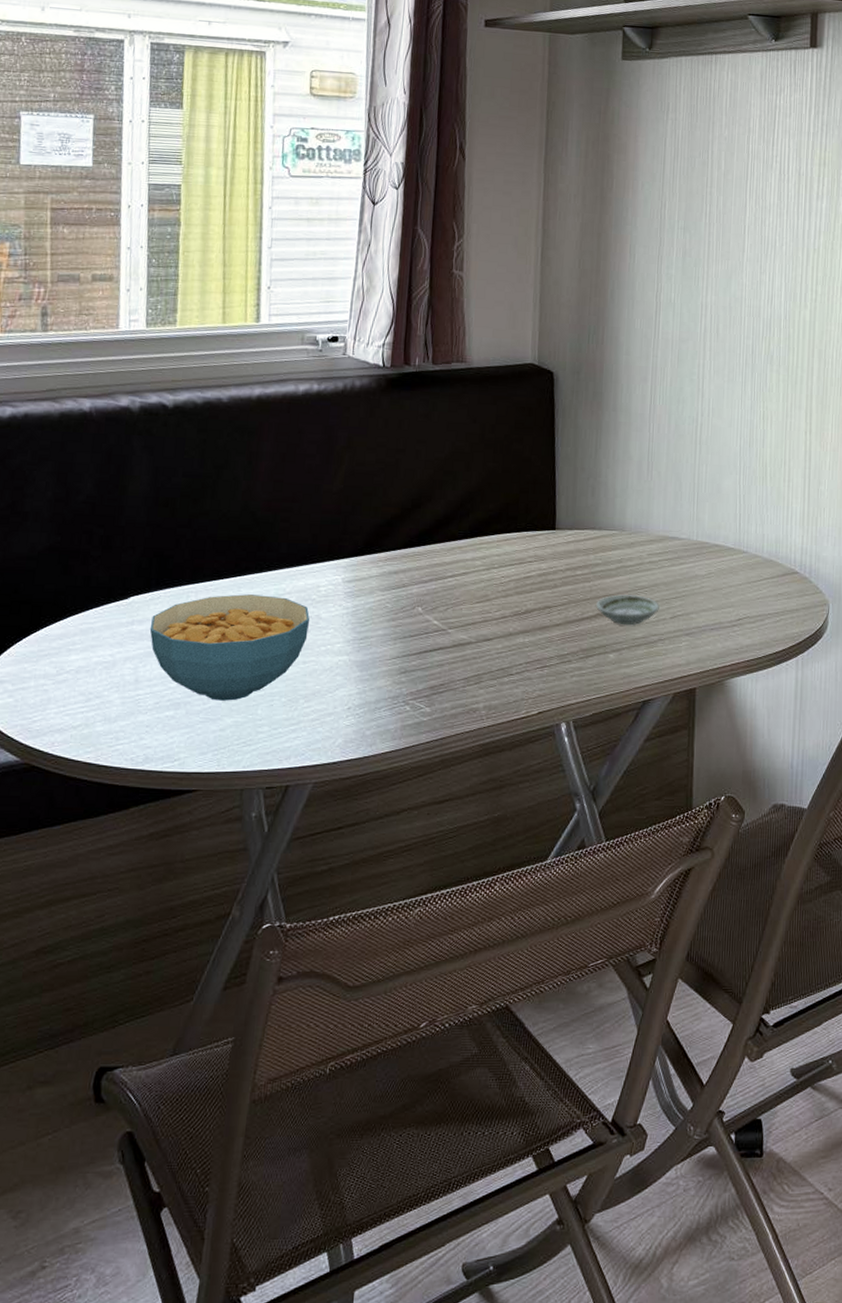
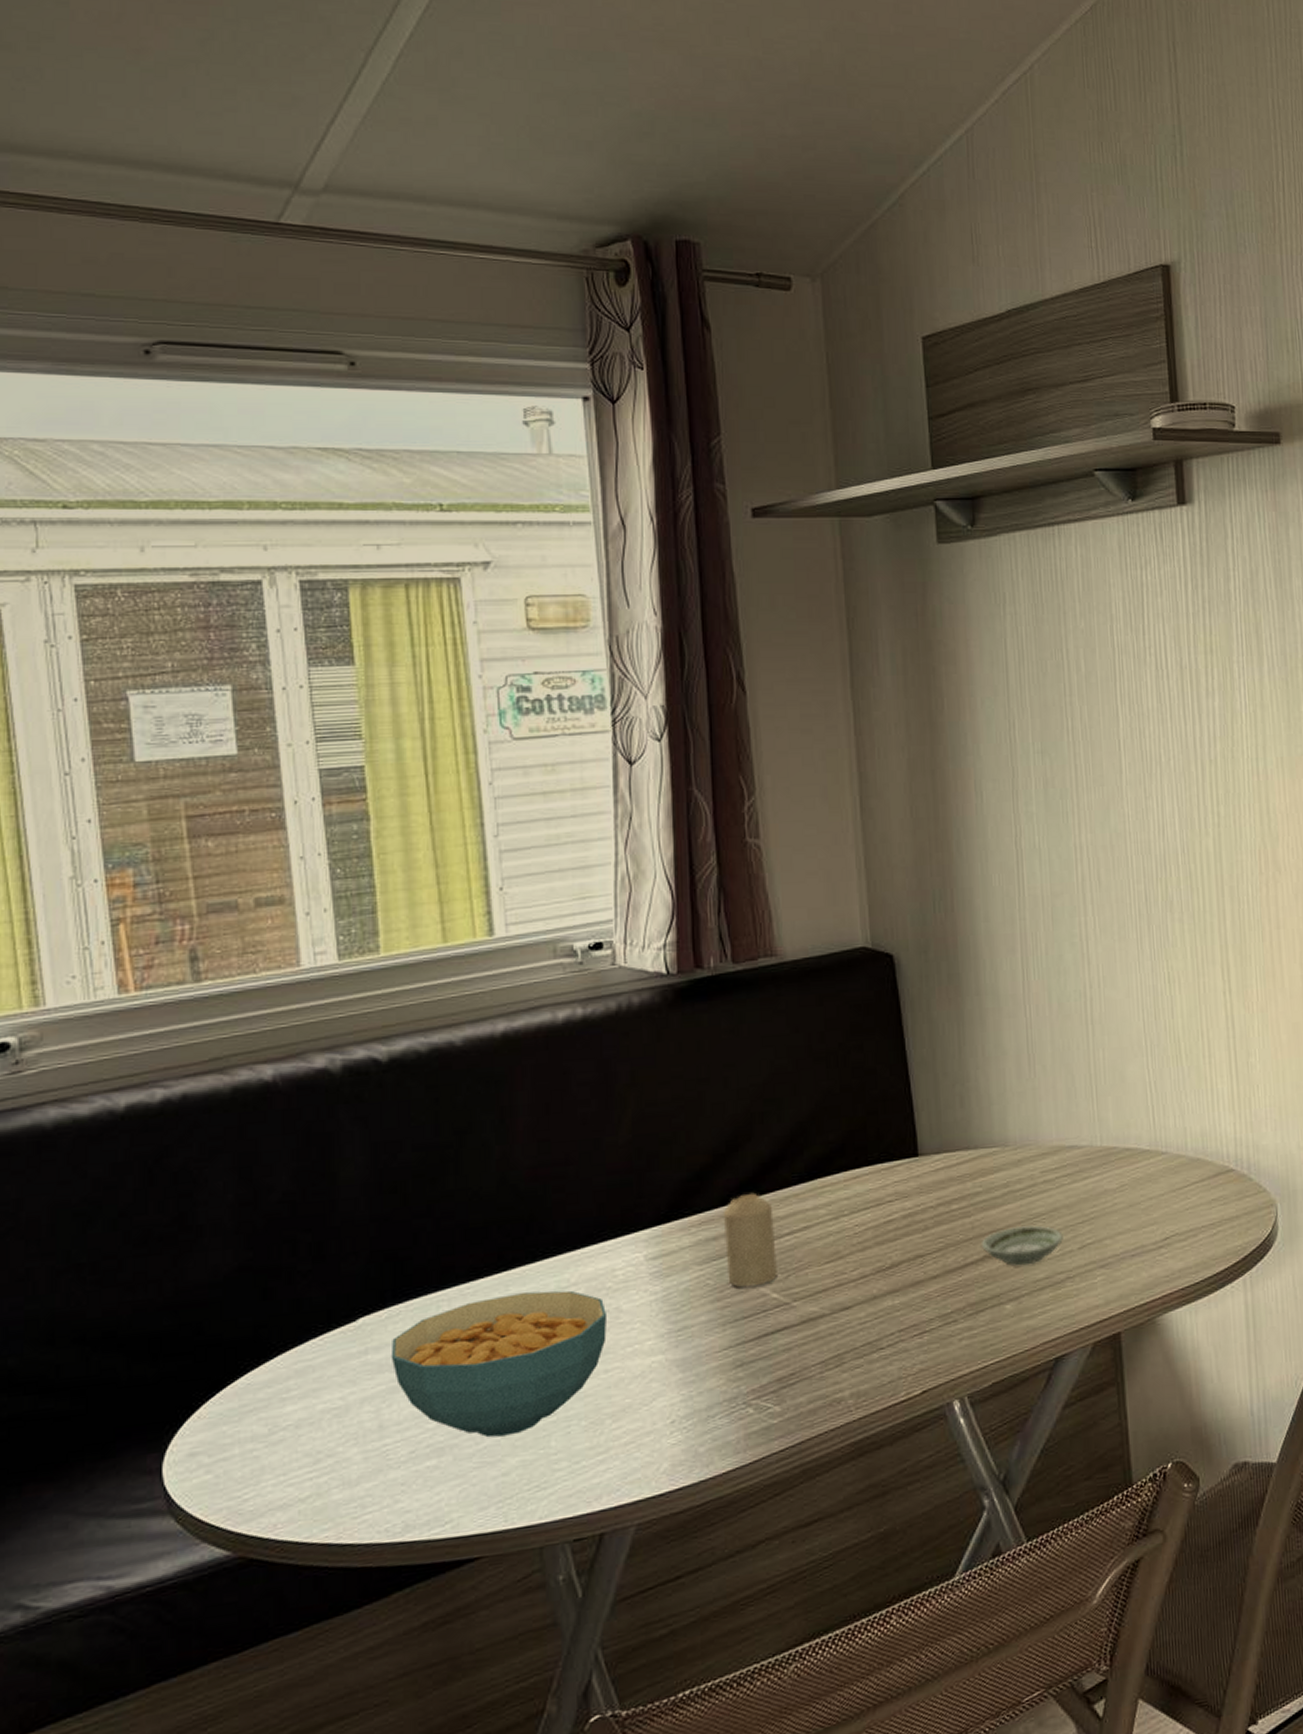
candle: none [402,541,442,614] -> present [722,1192,777,1288]

